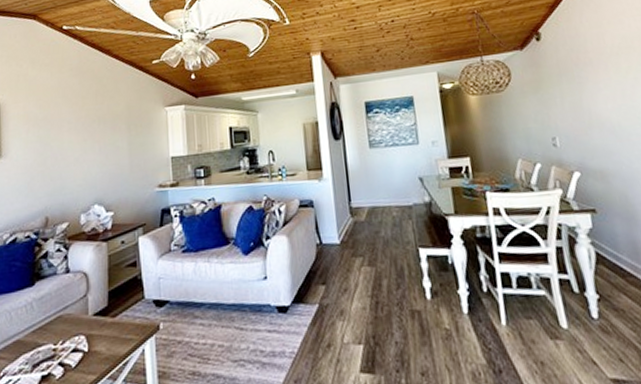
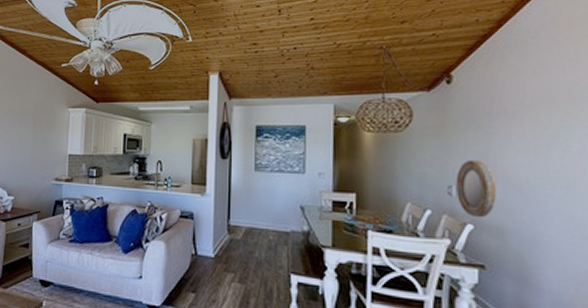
home mirror: none [557,109,596,165] -> present [456,159,497,218]

